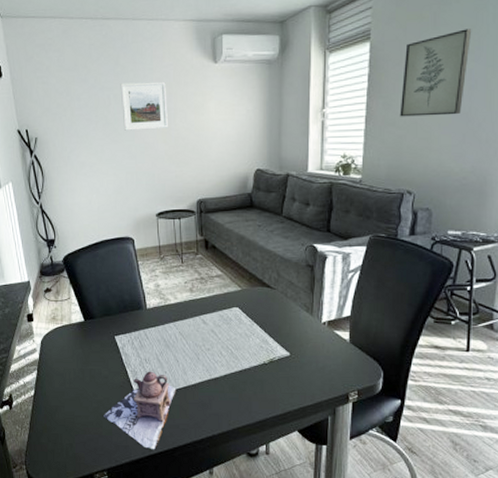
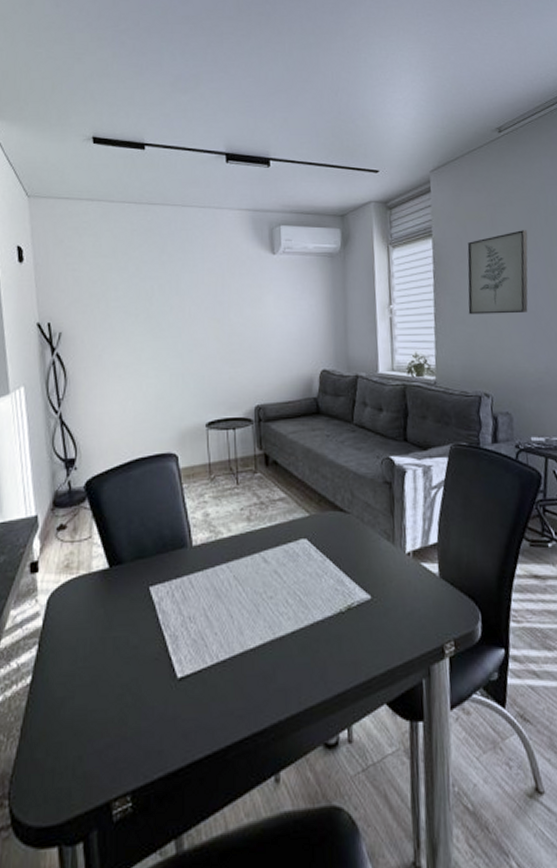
teapot: present [104,371,176,450] -> none [130,633,230,753]
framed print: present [120,81,168,131] -> none [166,272,221,326]

